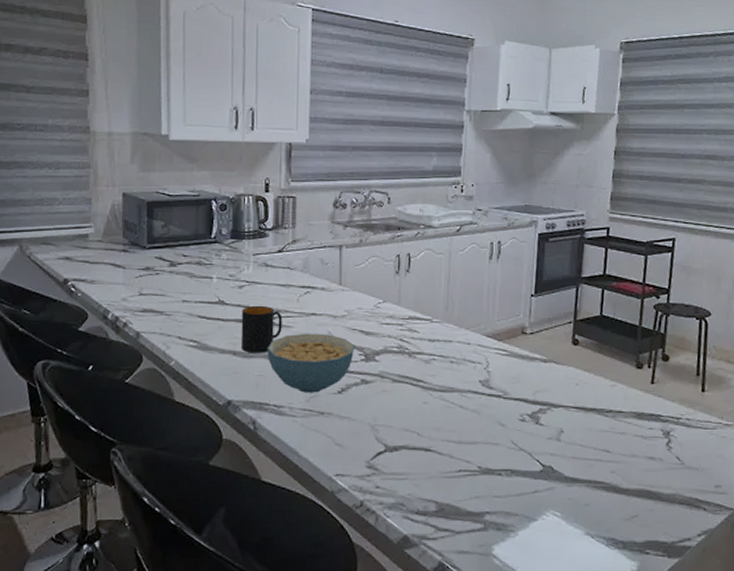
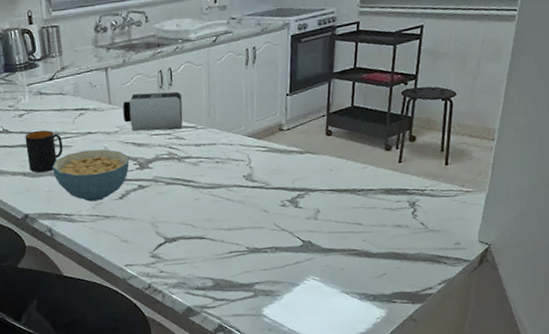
speaker: none [353,276,419,321] -> present [122,91,183,132]

